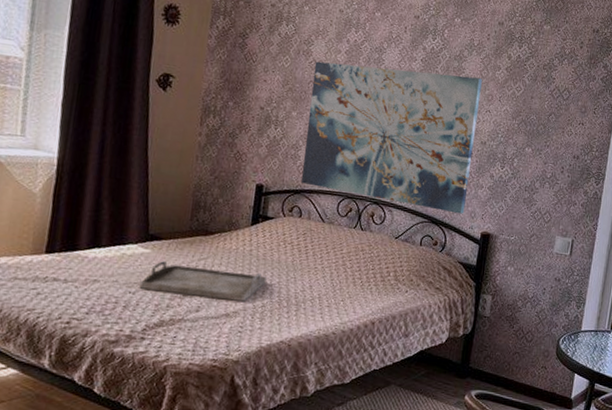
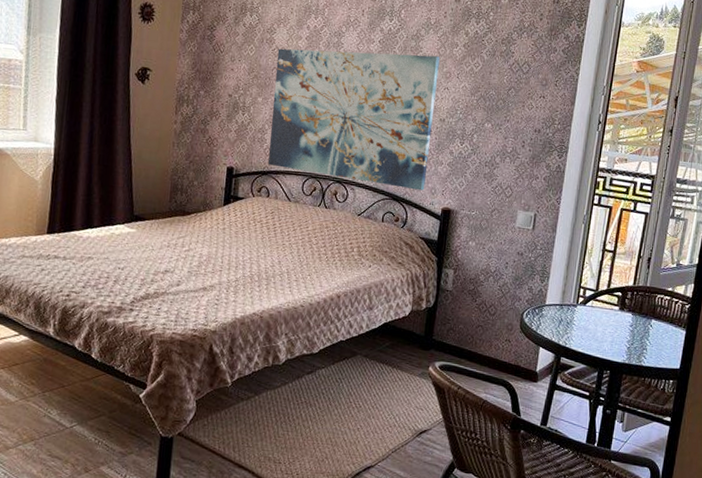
serving tray: present [139,261,267,302] -> none [127,239,239,276]

